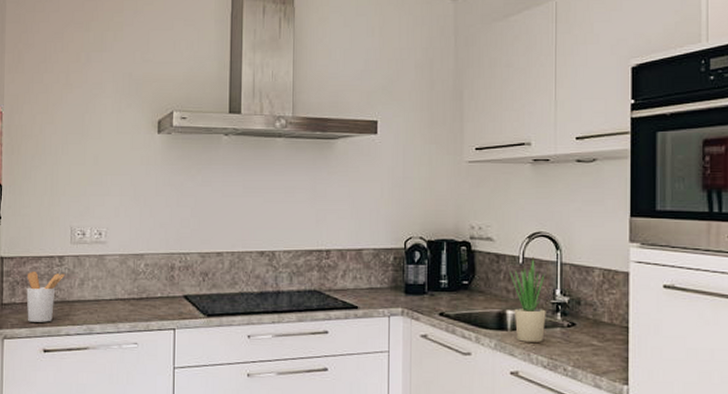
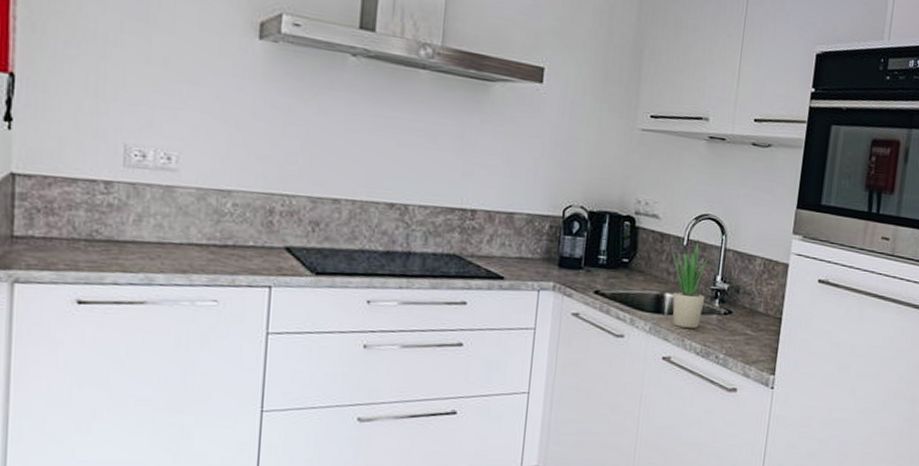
utensil holder: present [26,272,65,322] -> none [51,197,113,266]

